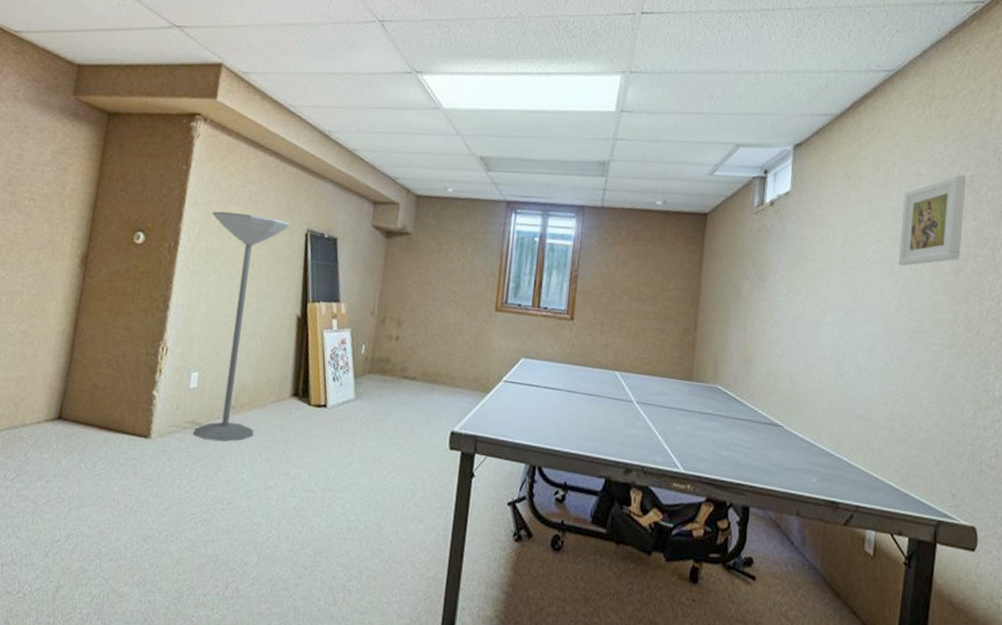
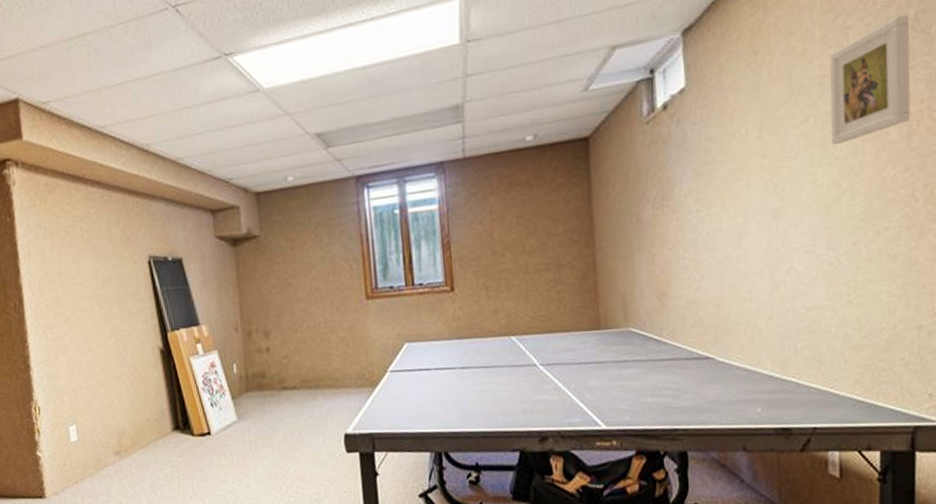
floor lamp: present [193,211,291,443] -> none [49,252,144,490]

